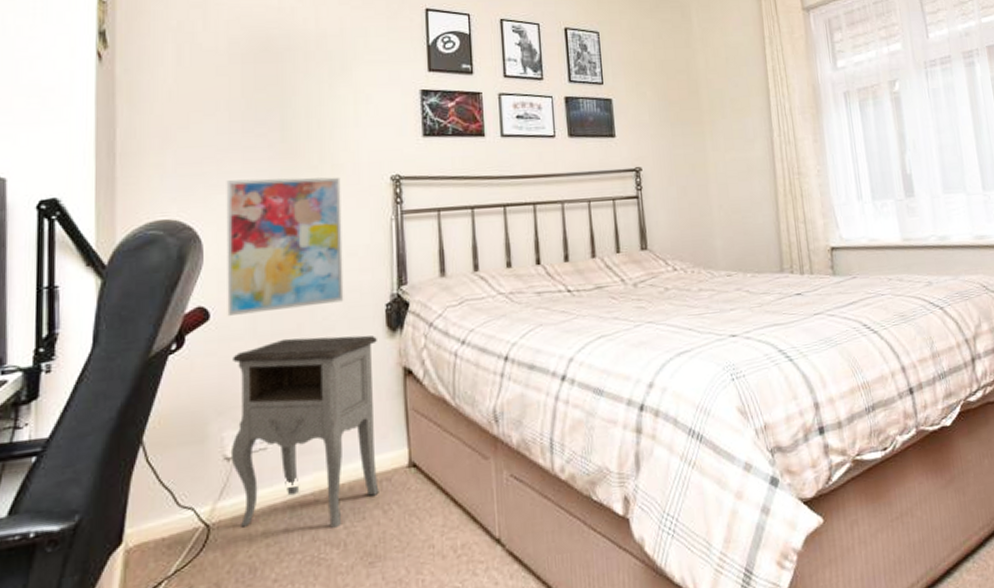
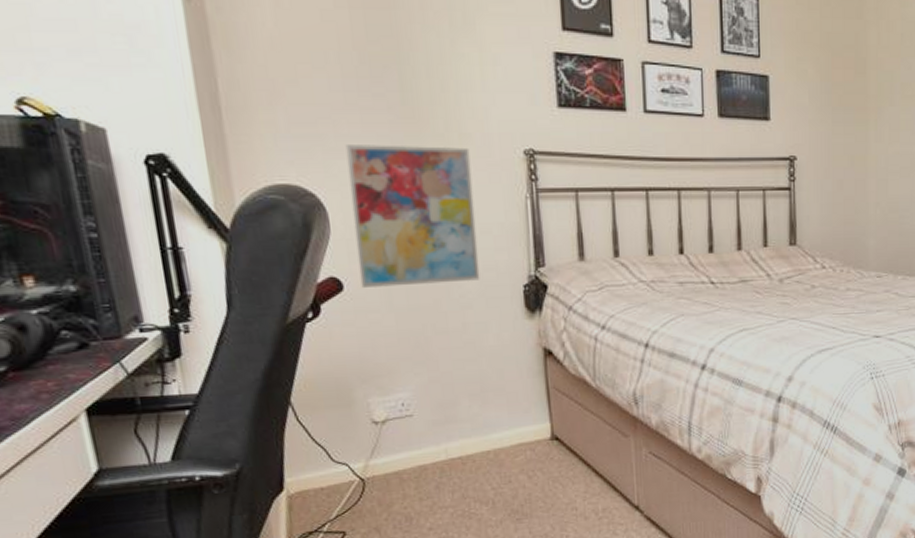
nightstand: present [230,335,379,529] -> none [371,313,524,489]

